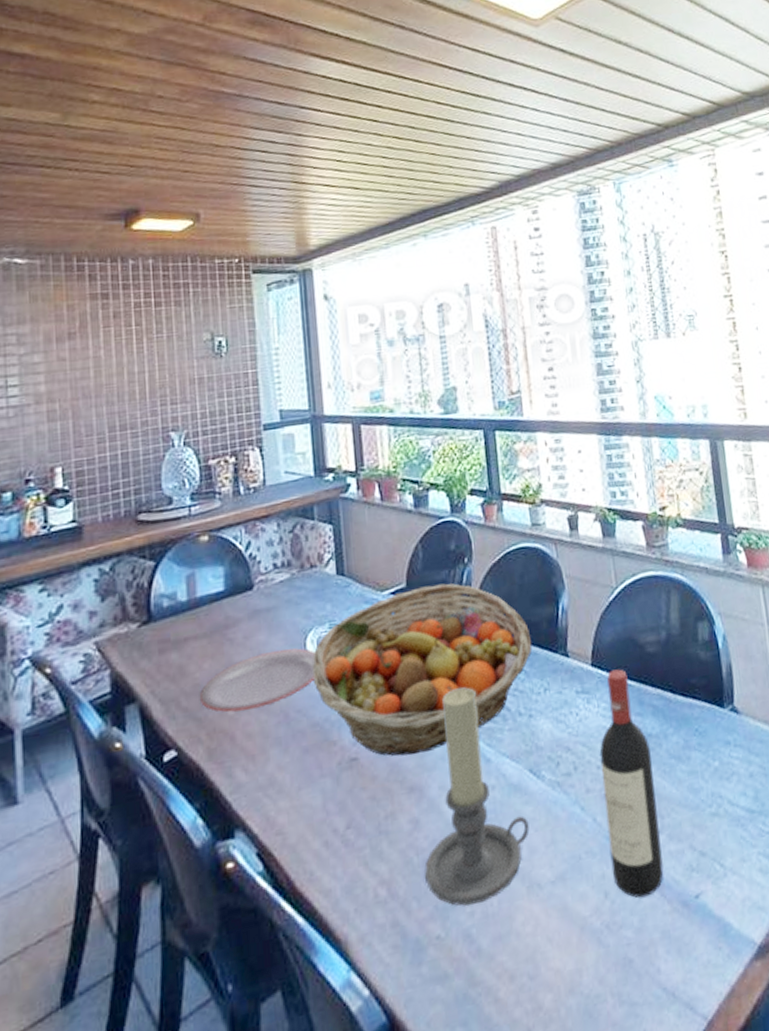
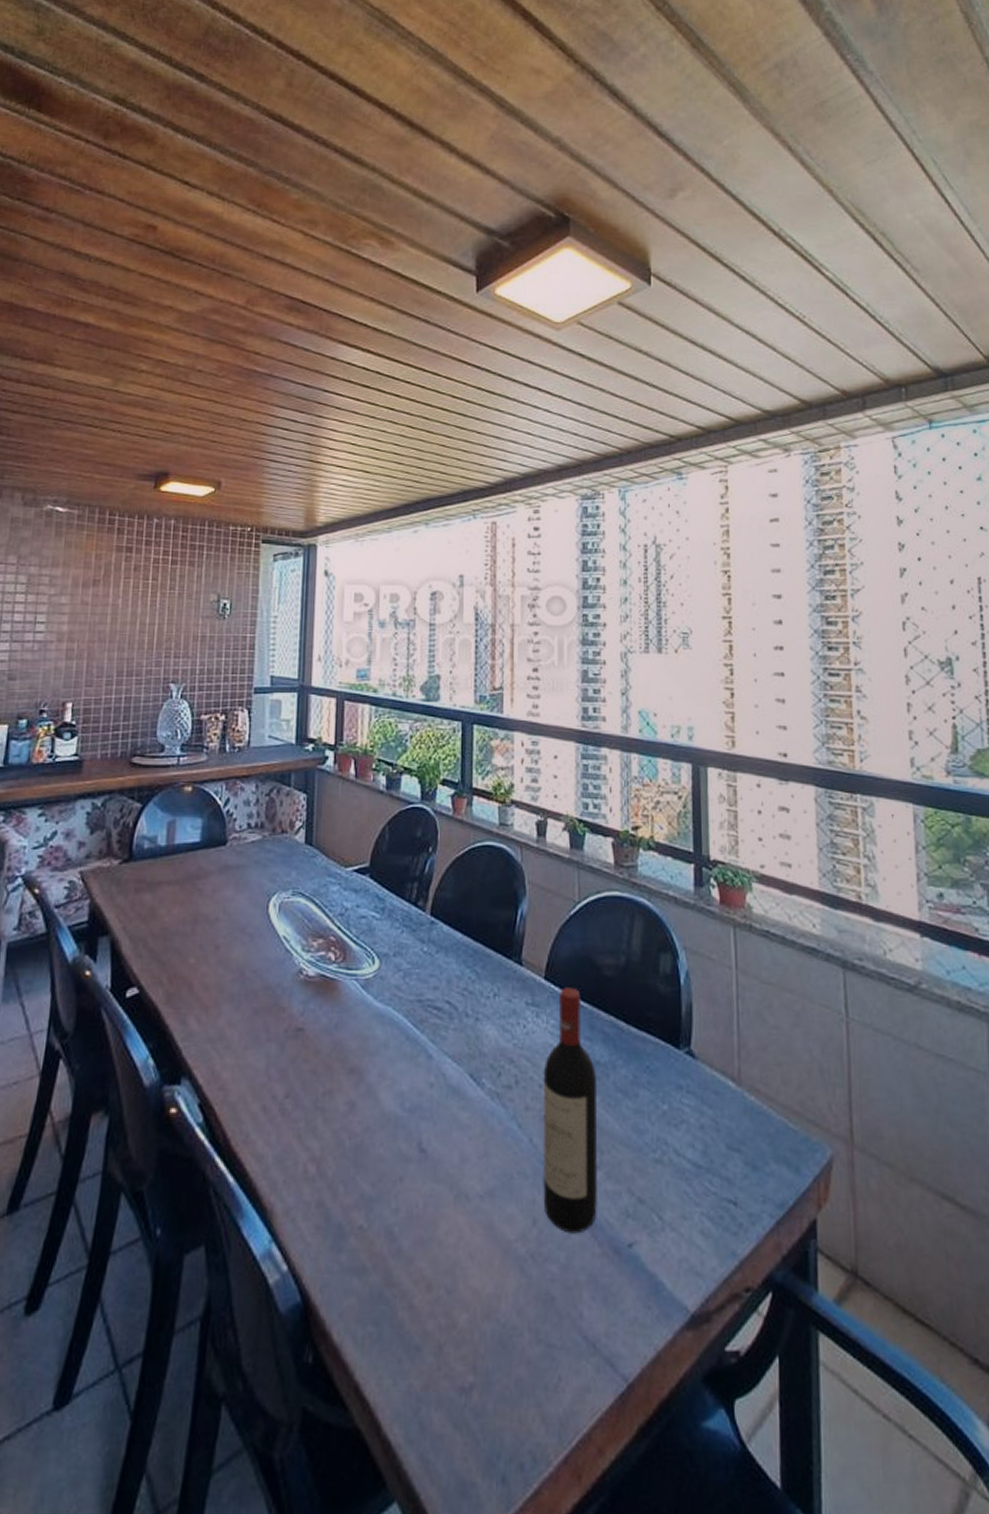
plate: present [199,648,316,712] -> none [165,908,277,961]
fruit basket: present [312,583,533,756] -> none [271,869,487,1037]
candle holder: present [424,687,530,906] -> none [355,977,463,1201]

